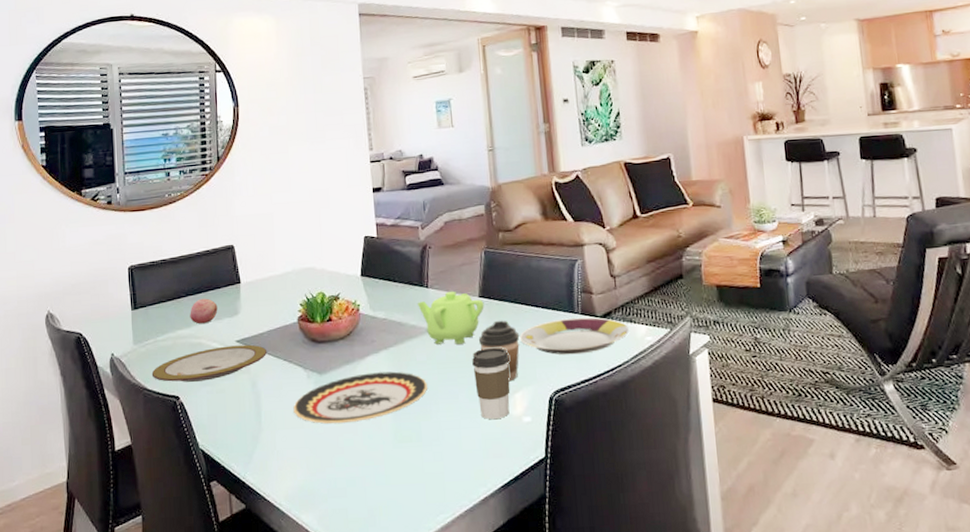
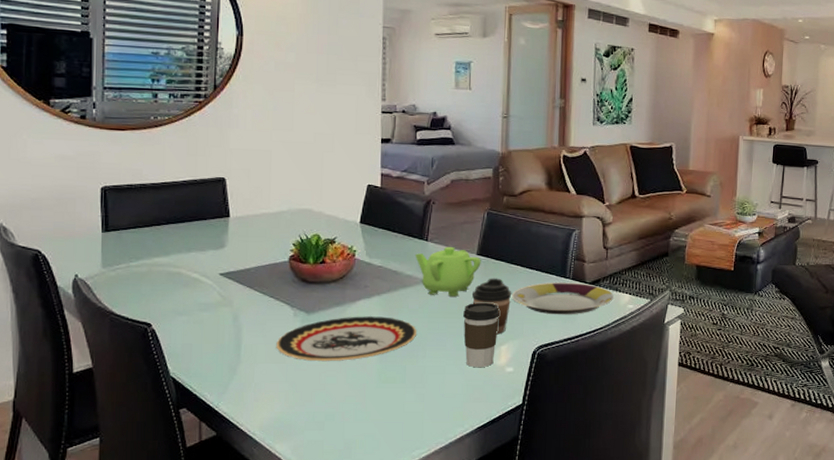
plate: present [151,344,268,382] -> none [121,278,253,310]
fruit: present [190,298,218,324] -> none [169,228,202,254]

